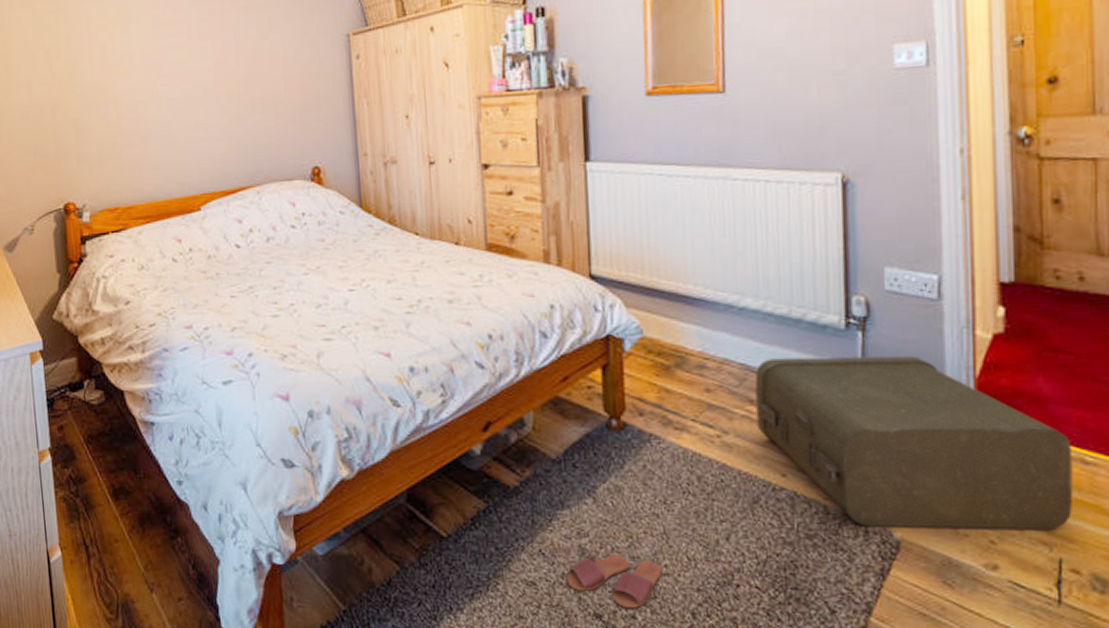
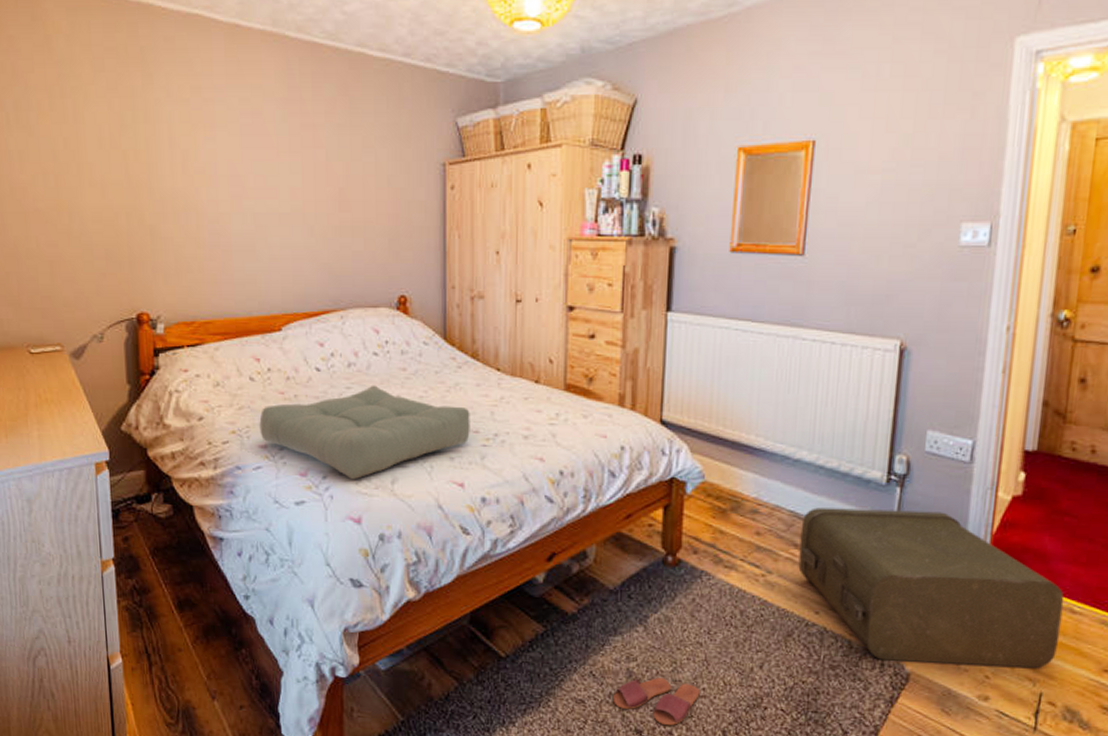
seat cushion: none [183,258,393,356] -> present [259,385,470,480]

